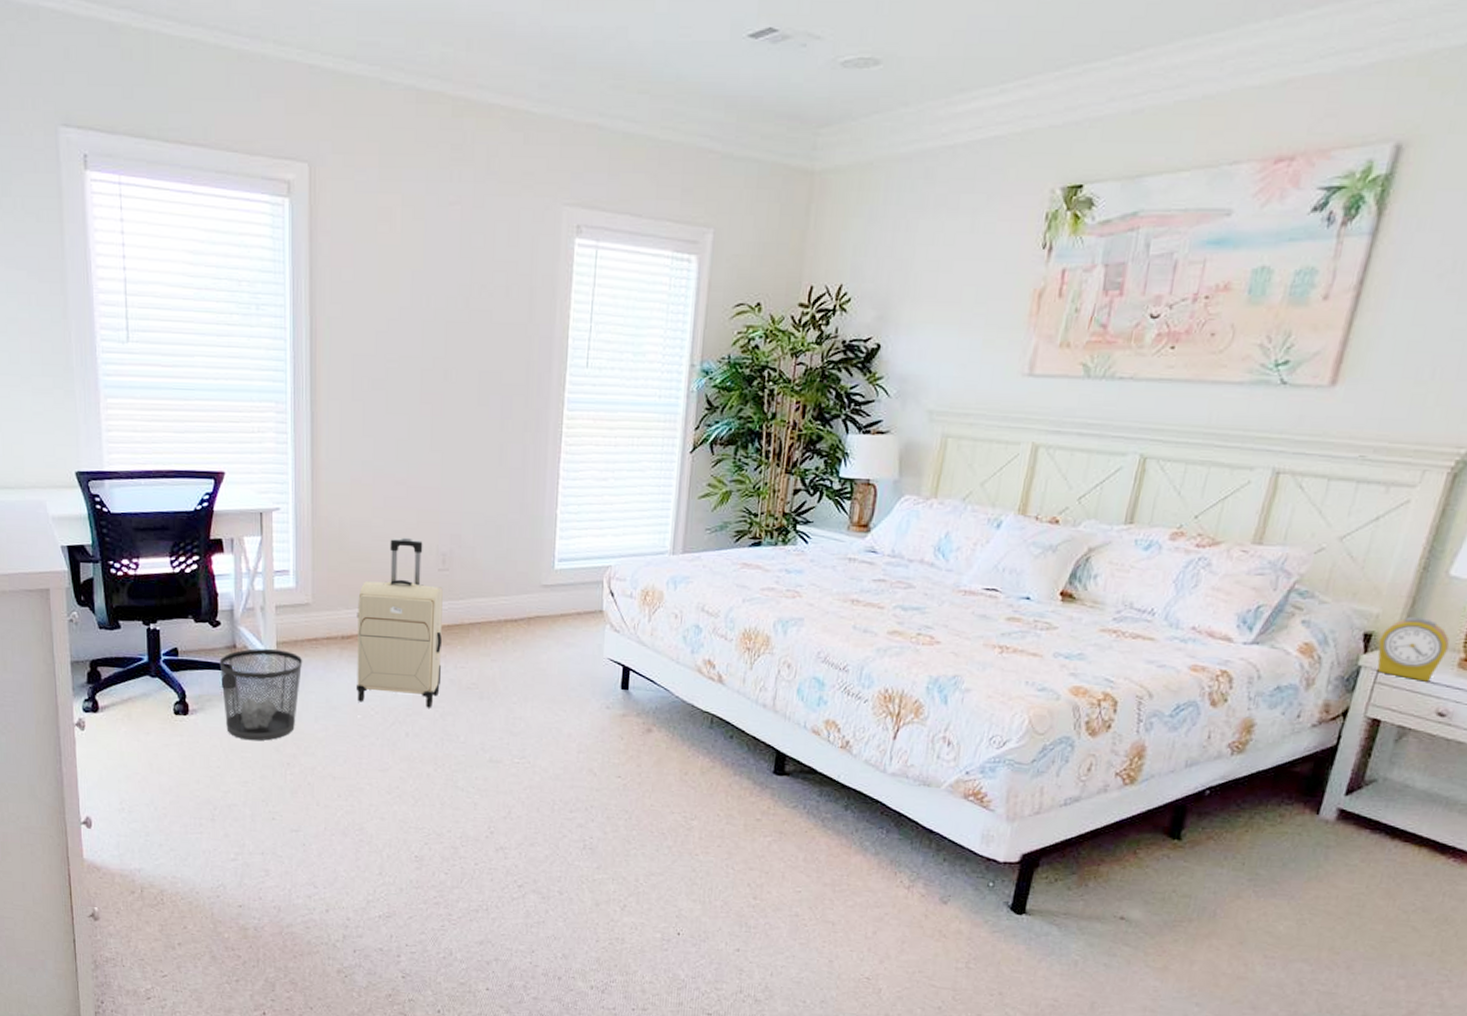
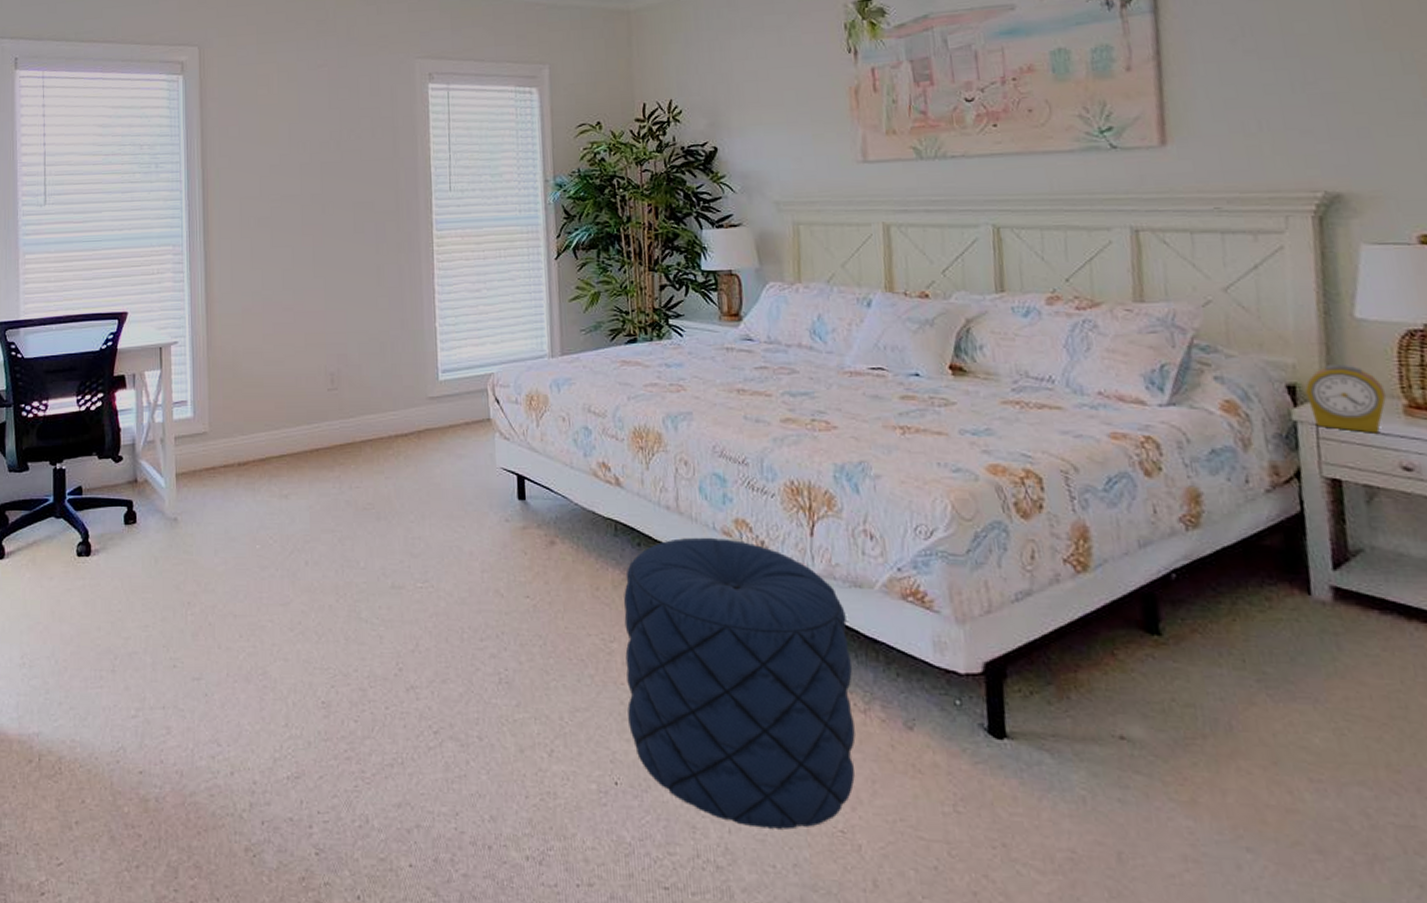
waste bin: present [219,648,303,741] -> none [121,482,202,580]
suitcase: present [355,537,443,708] -> none [252,360,338,533]
pouf: none [697,734,910,975] -> present [624,537,856,830]

